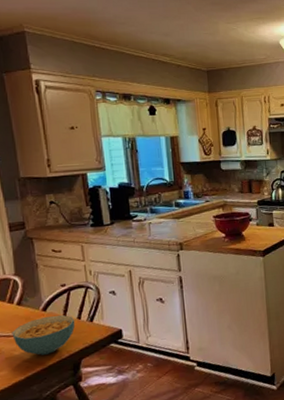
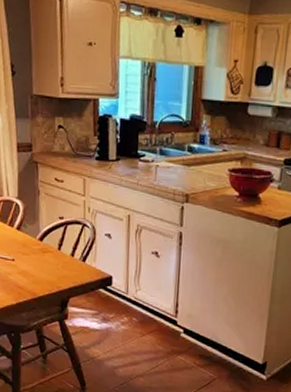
cereal bowl: present [12,315,76,355] -> none [9,246,68,286]

